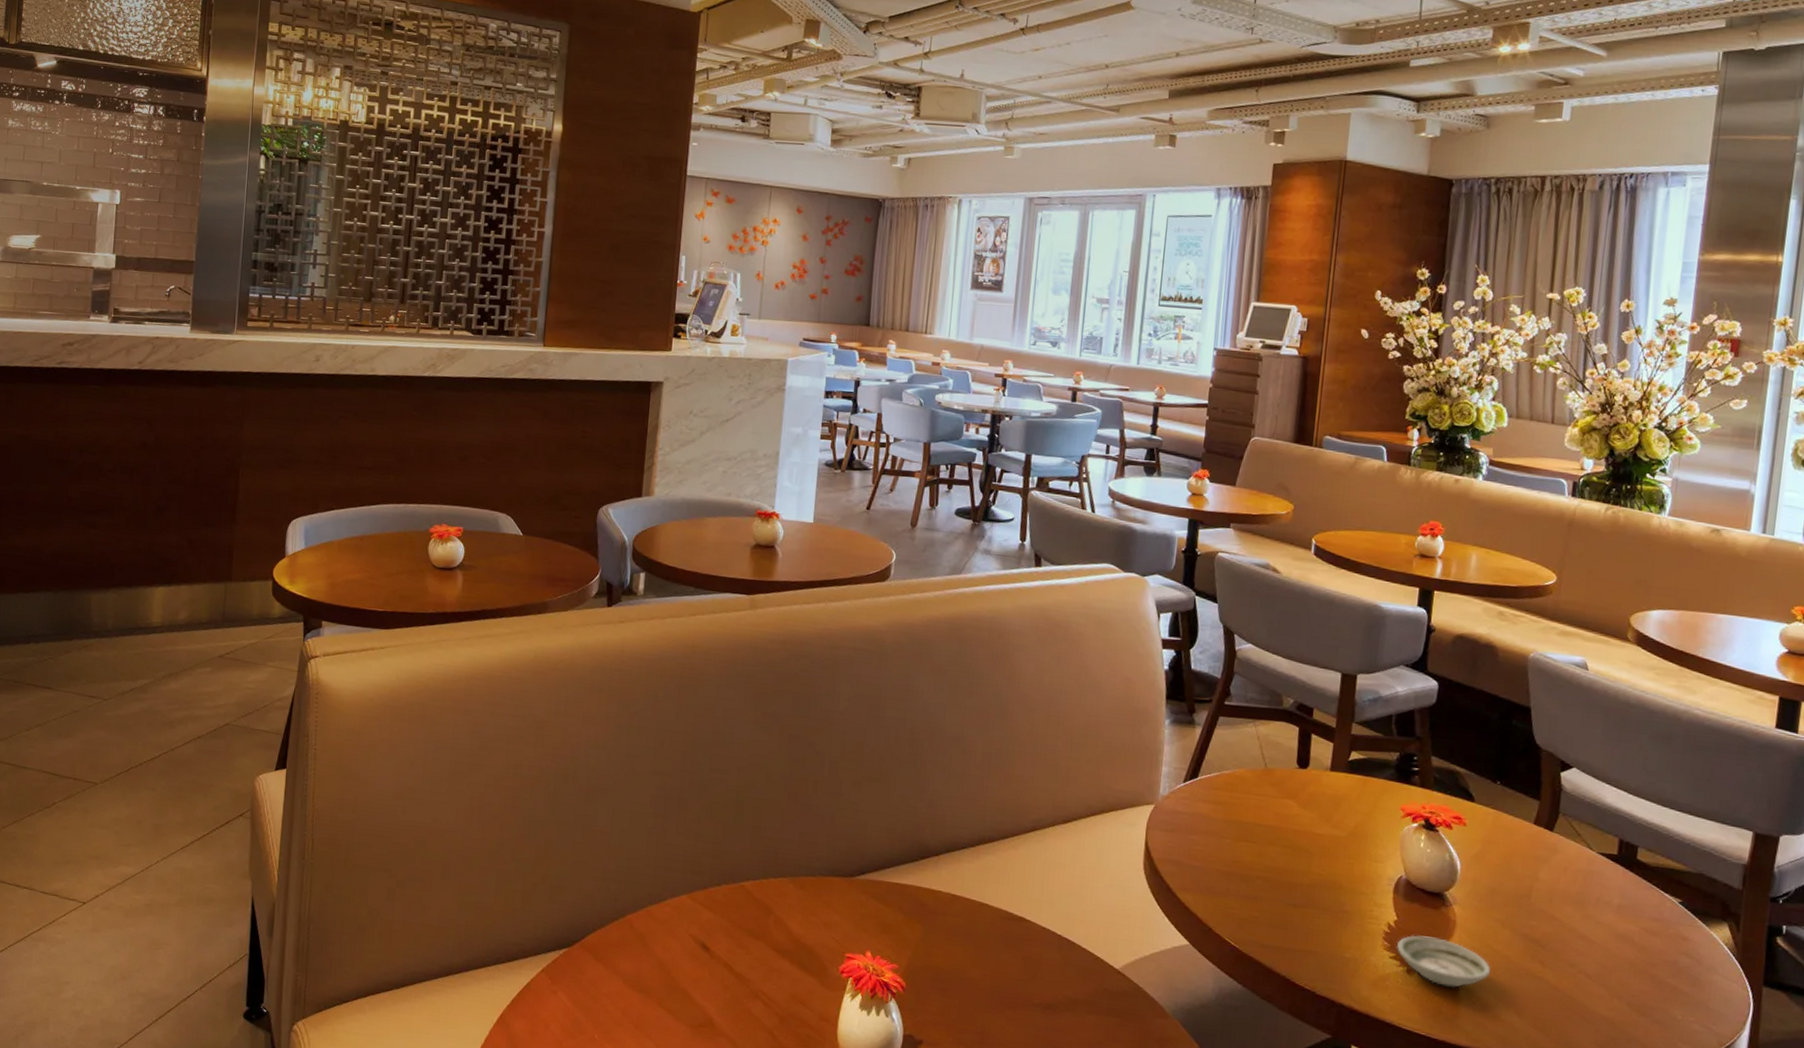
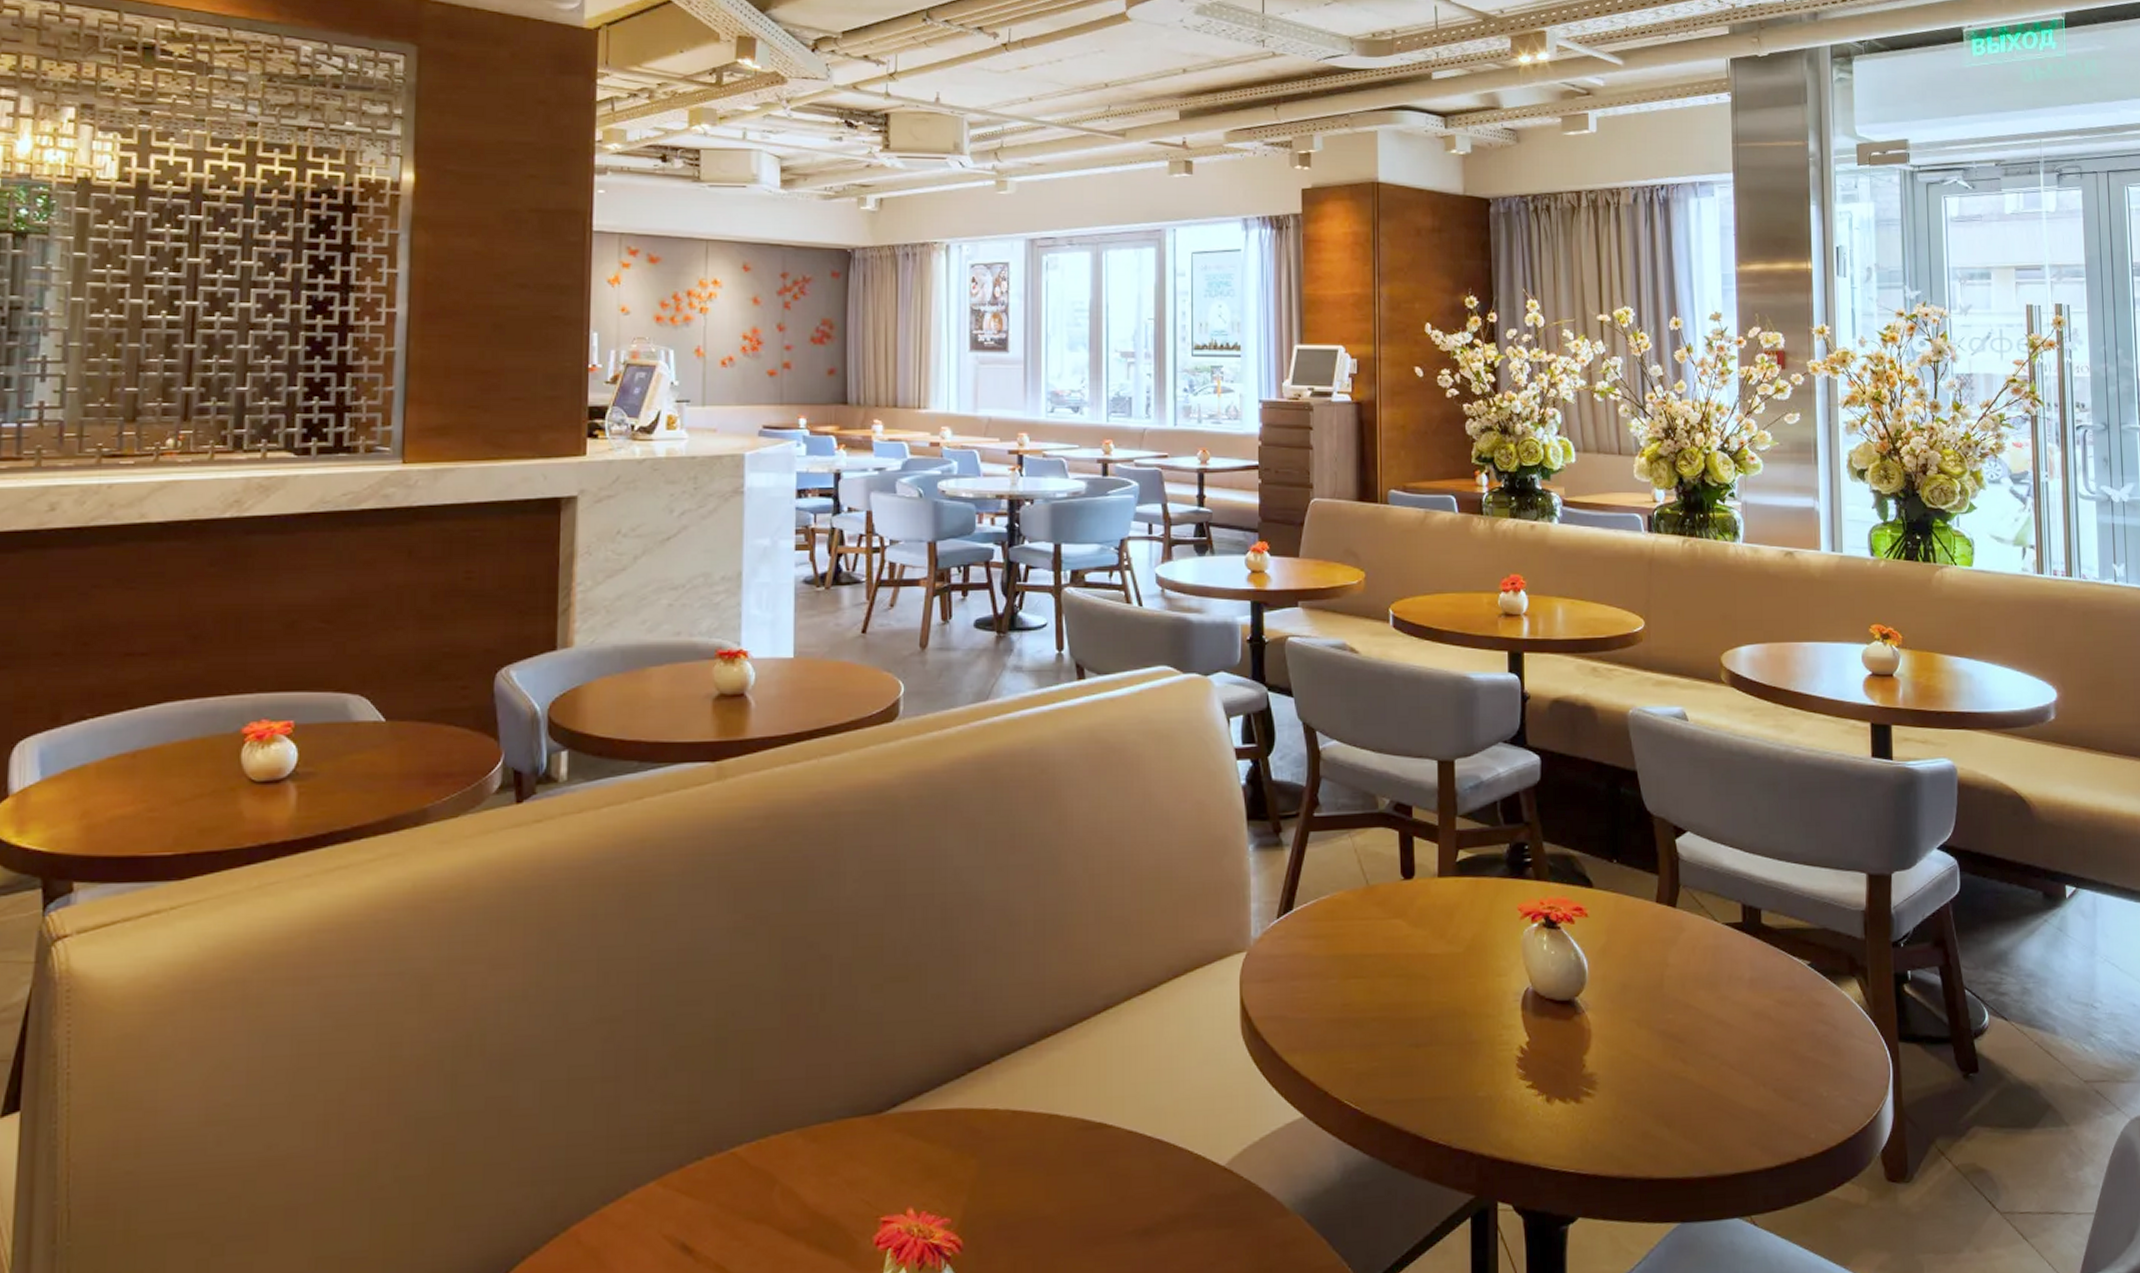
saucer: present [1396,935,1490,988] -> none [1532,1053,1632,1109]

